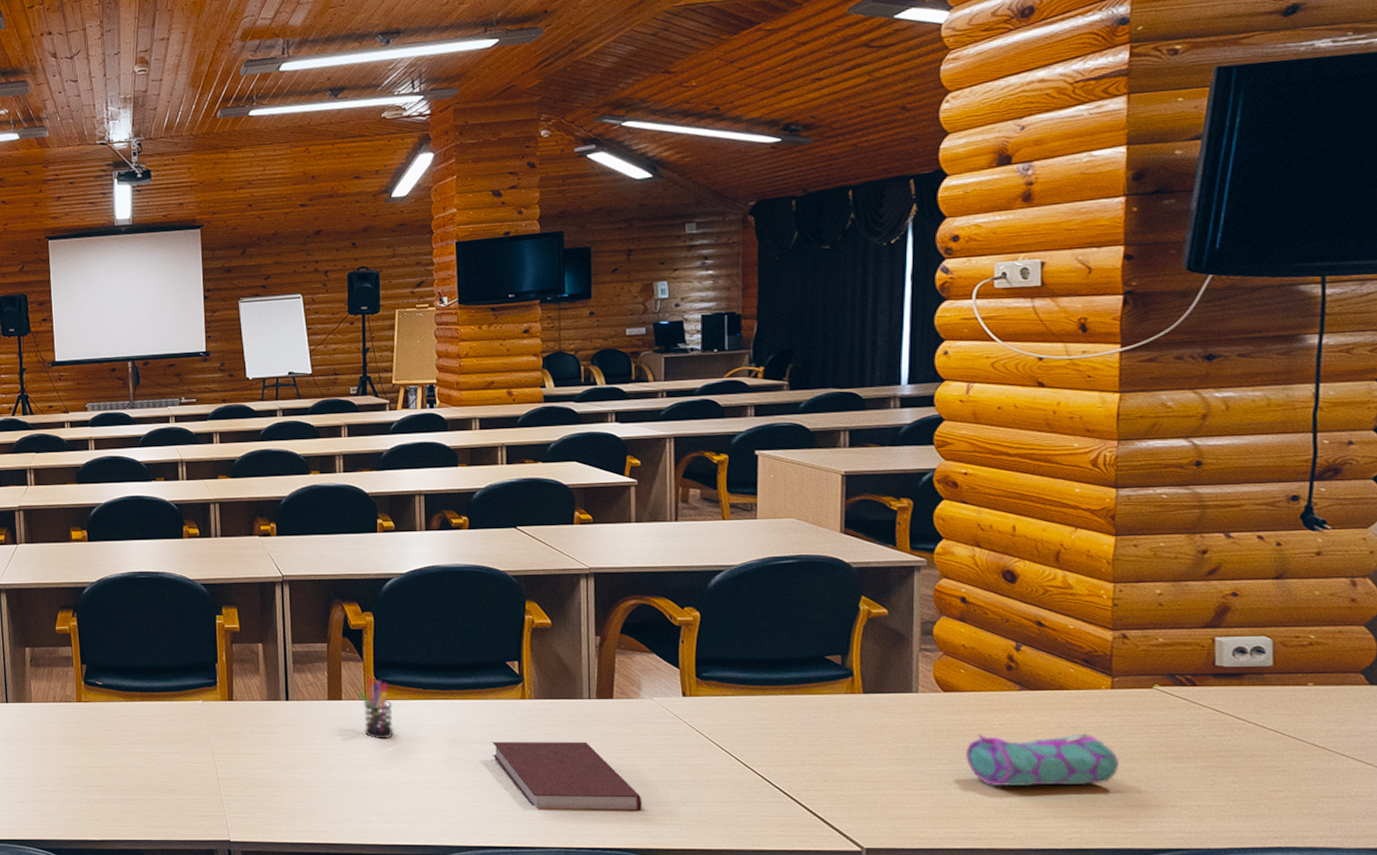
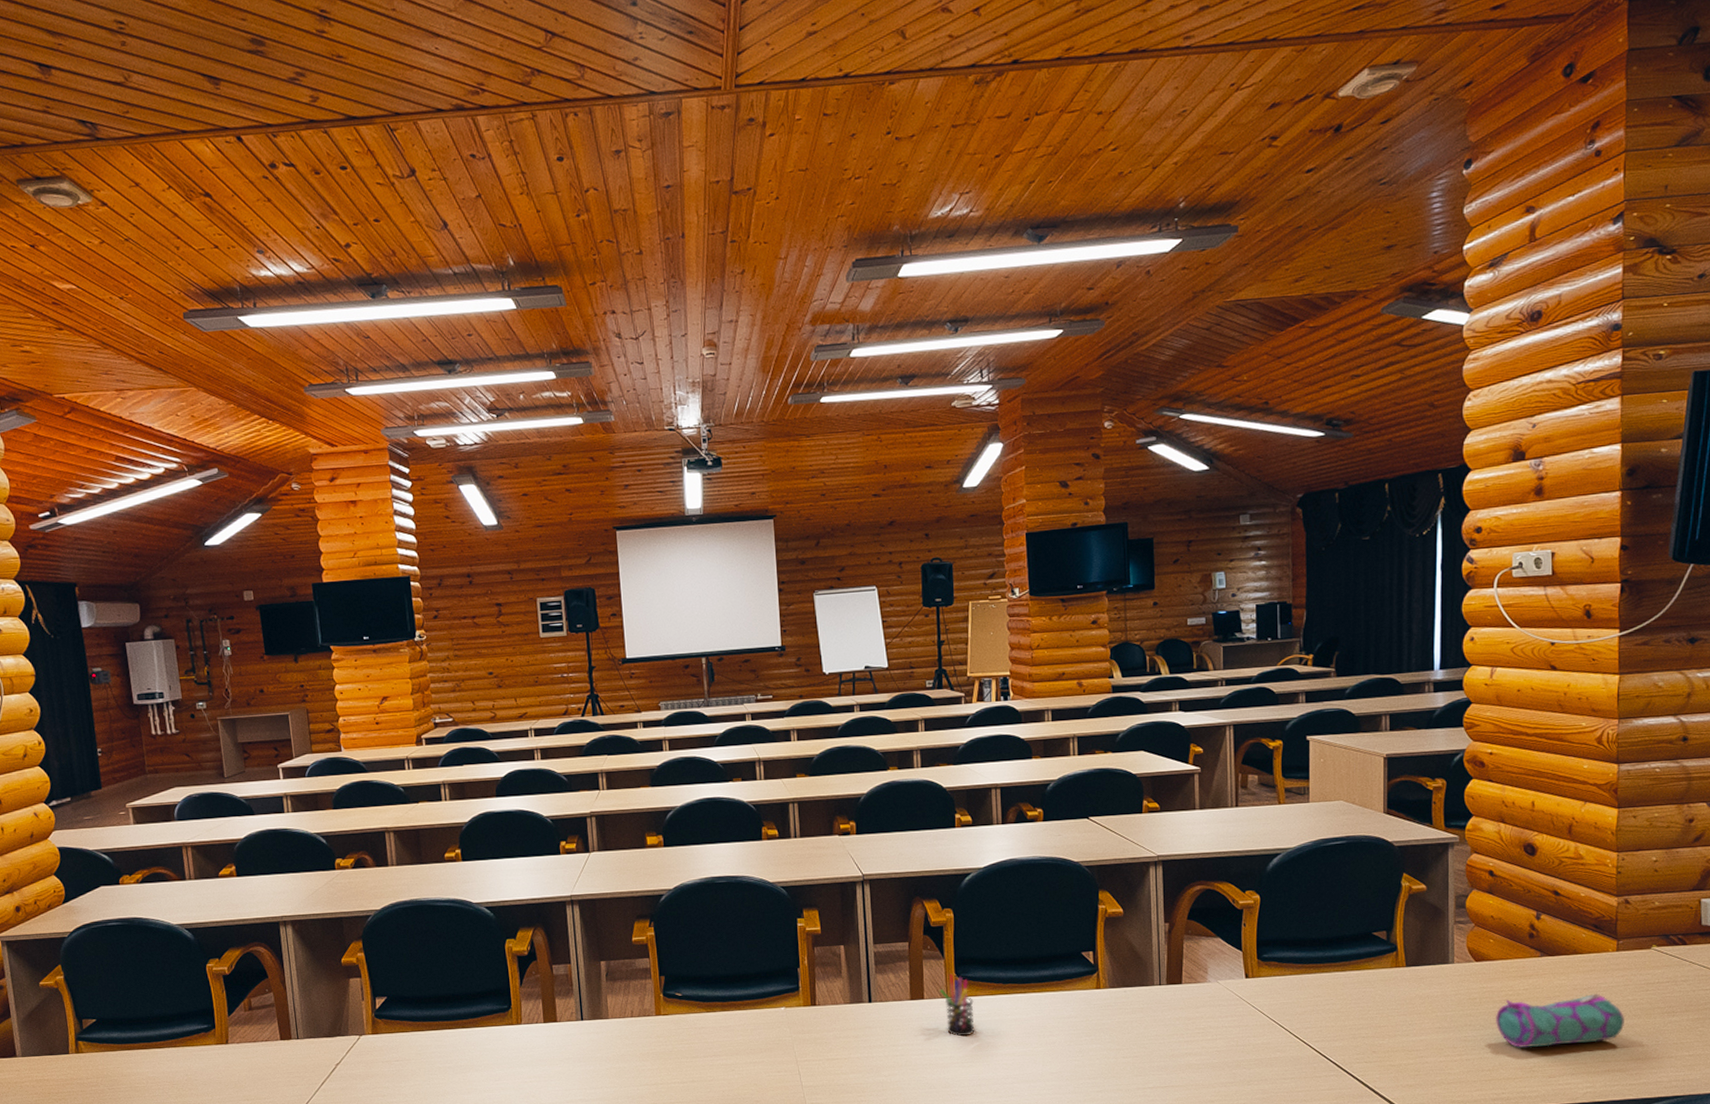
notebook: present [493,741,642,811] -> none [1070,1028,1211,1097]

